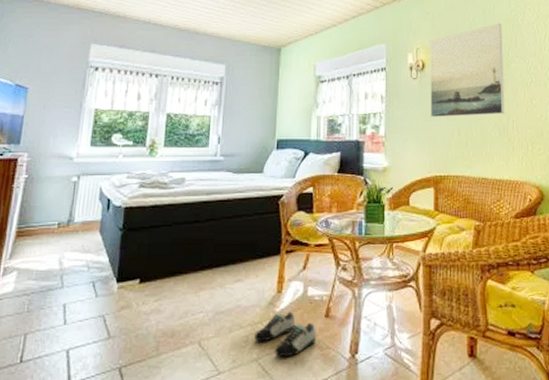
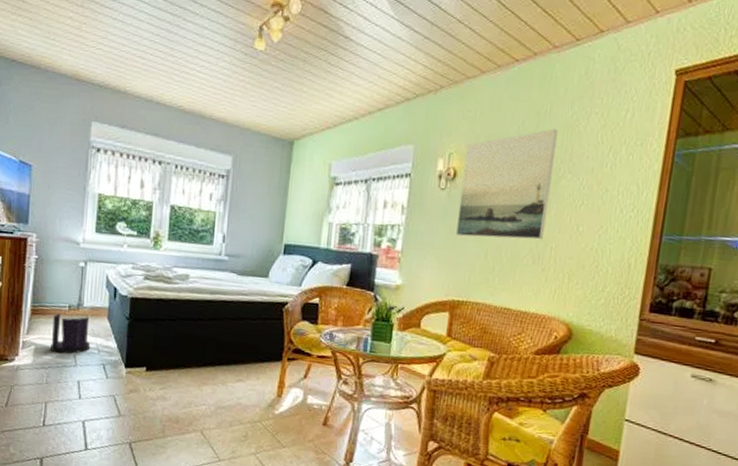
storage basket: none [35,232,80,276] -> present [51,313,91,354]
sneaker: present [254,311,316,358] -> none [253,415,313,456]

